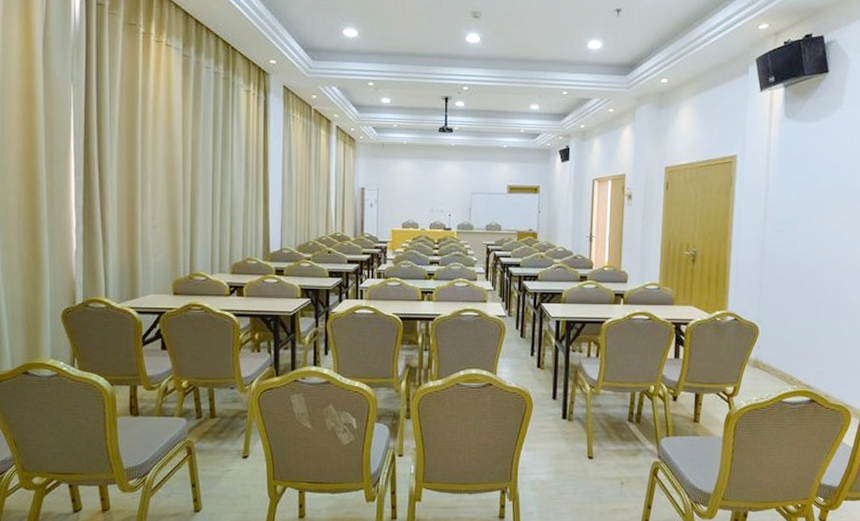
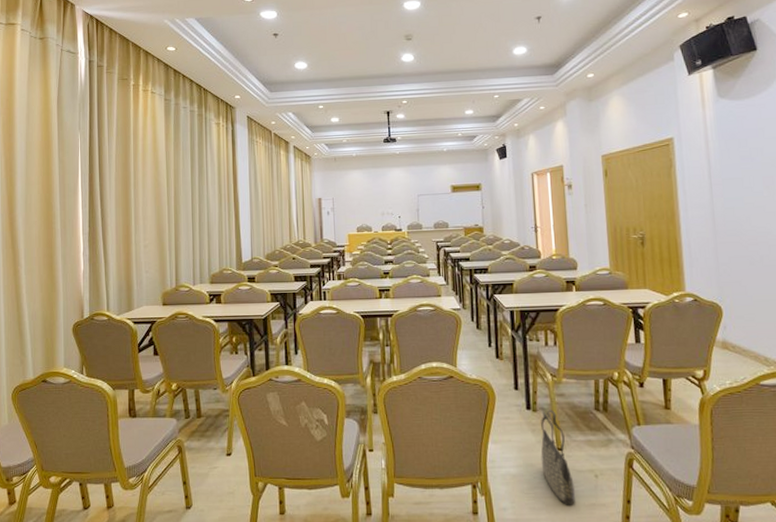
tote bag: none [571,420,601,510] -> present [540,410,576,505]

